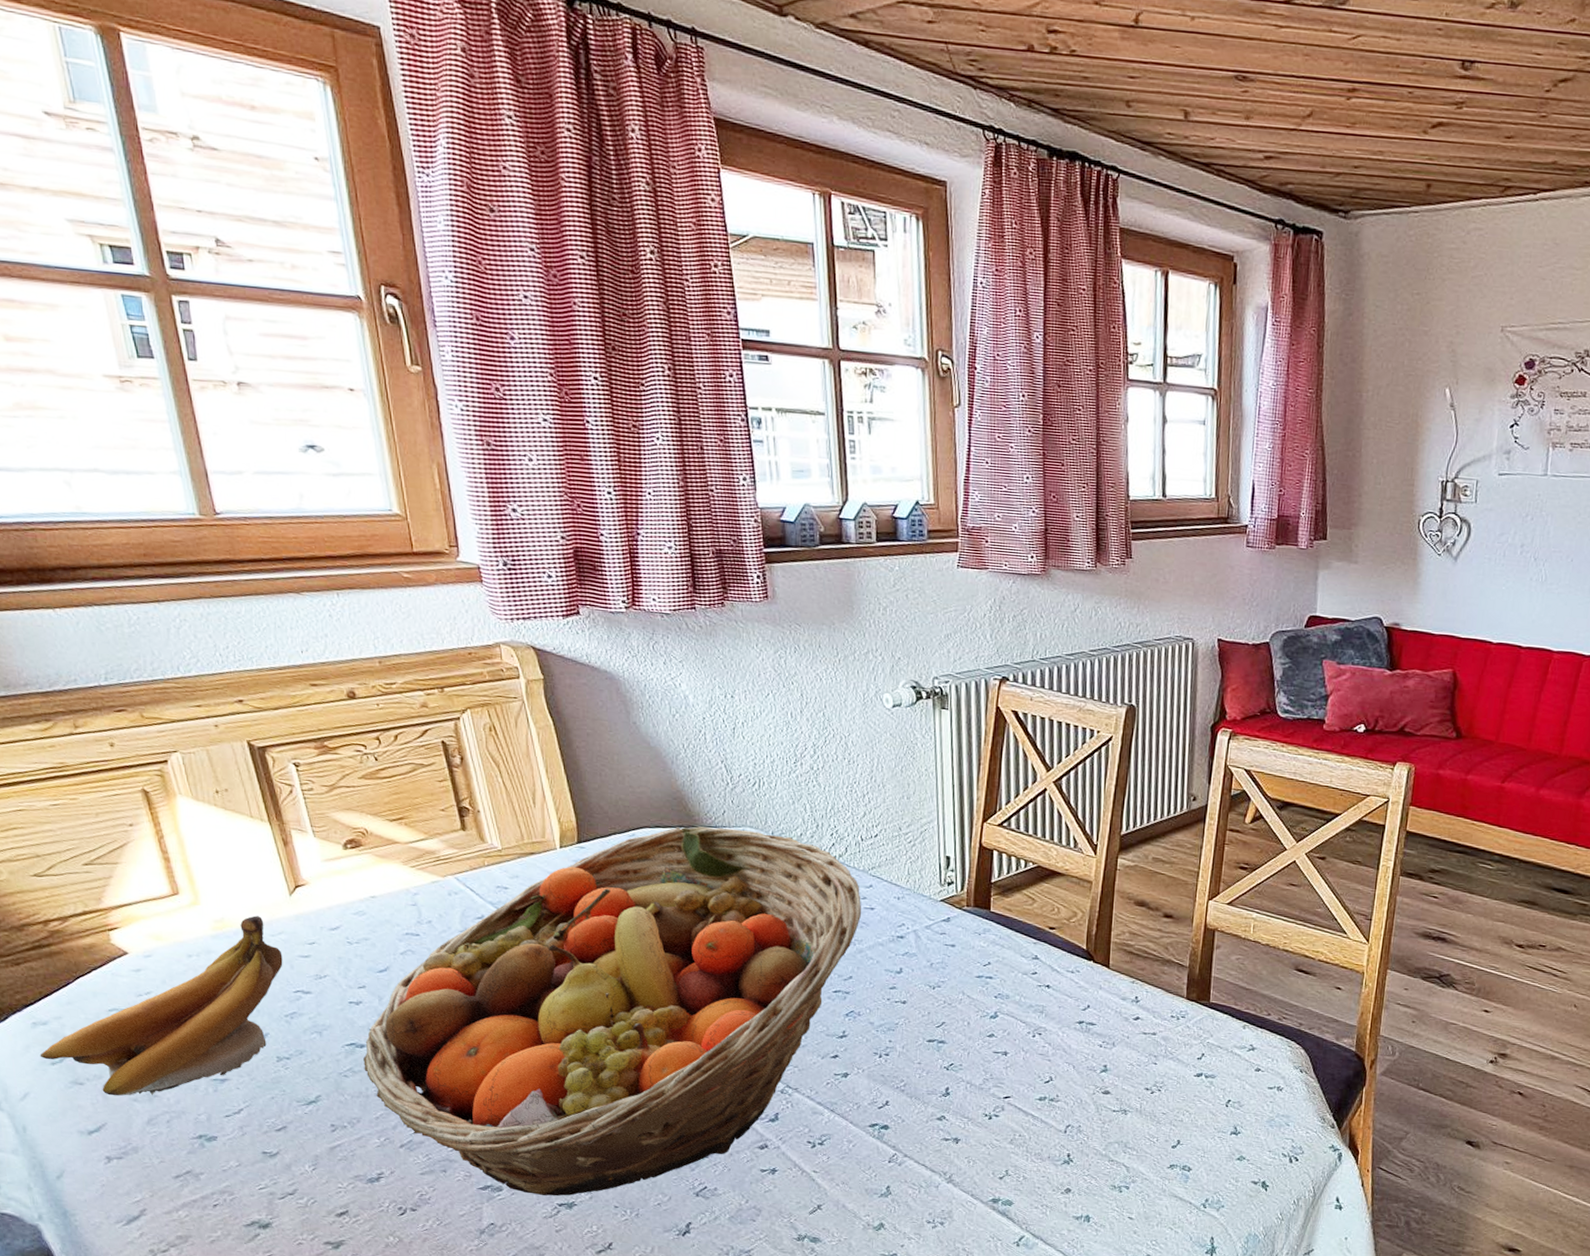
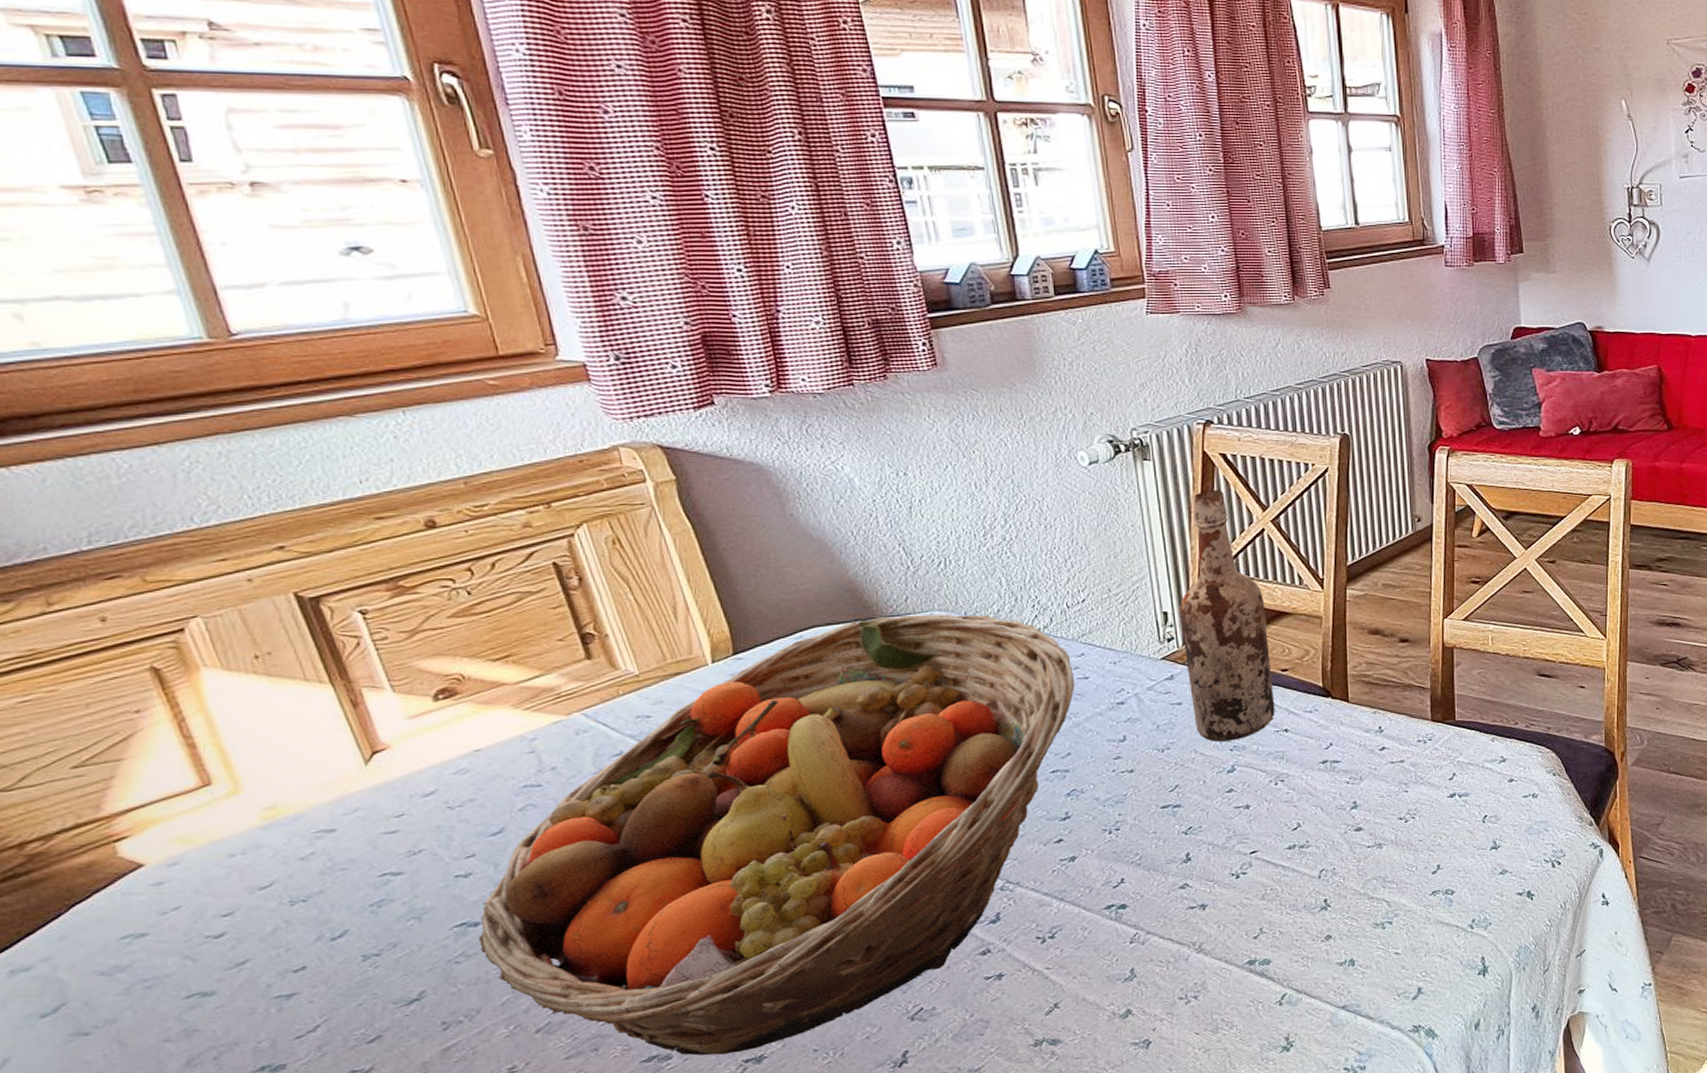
banana: present [40,915,283,1096] -> none [22,794,363,1041]
wine bottle: none [961,744,1040,989] -> present [1180,490,1275,742]

